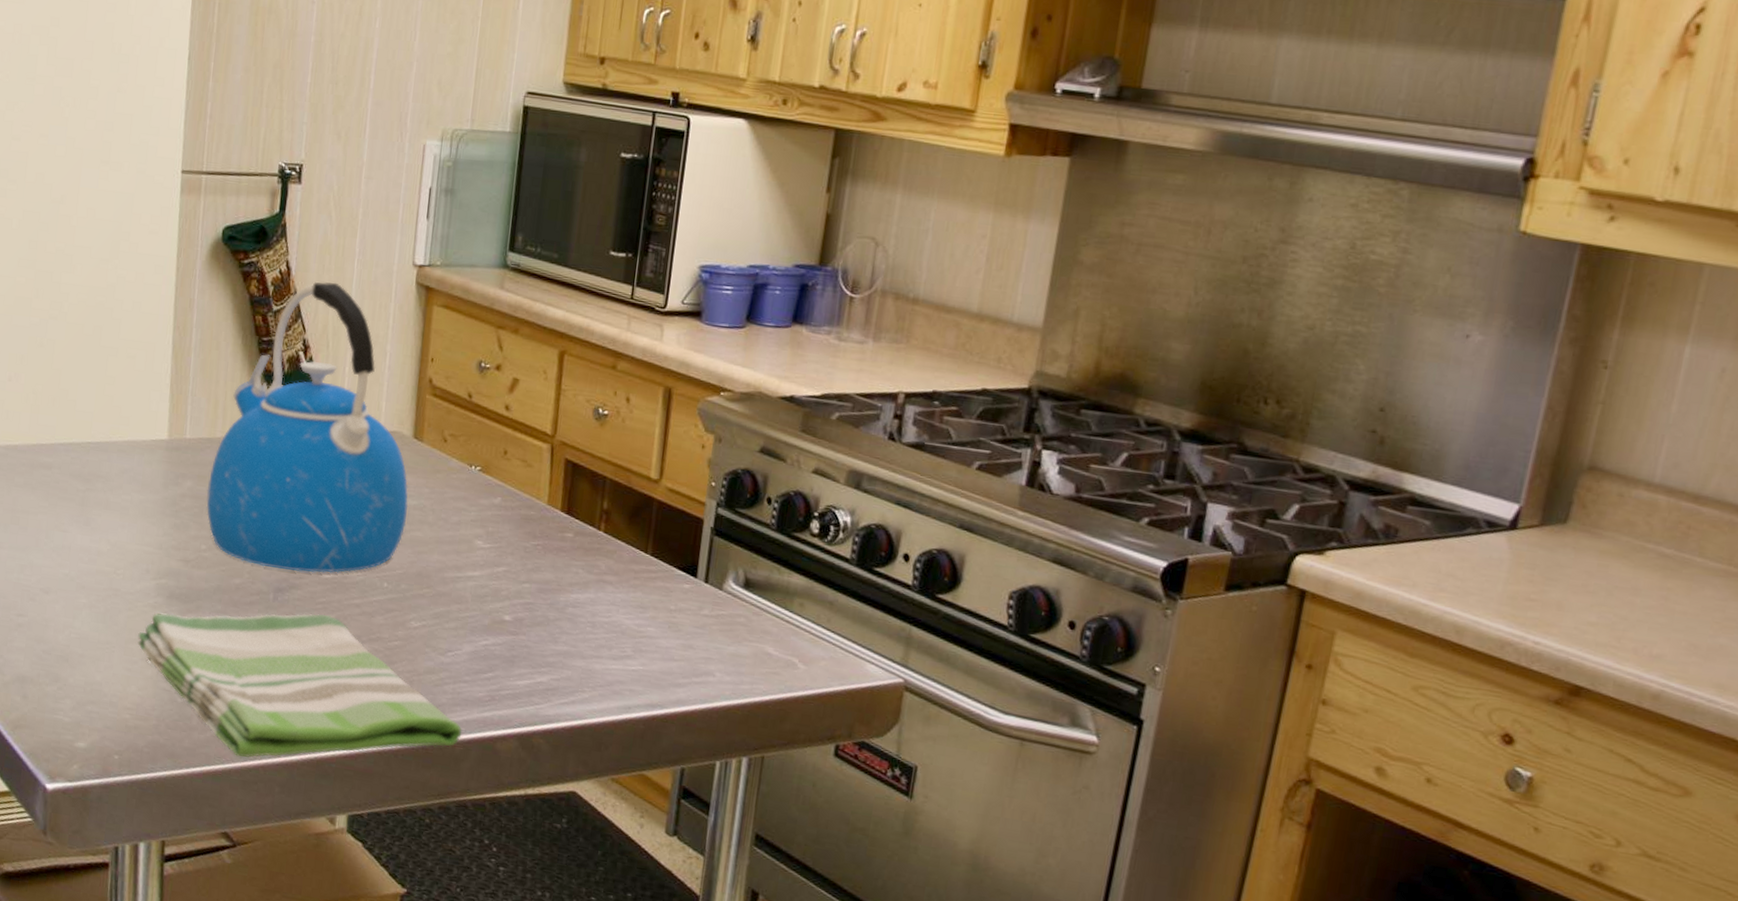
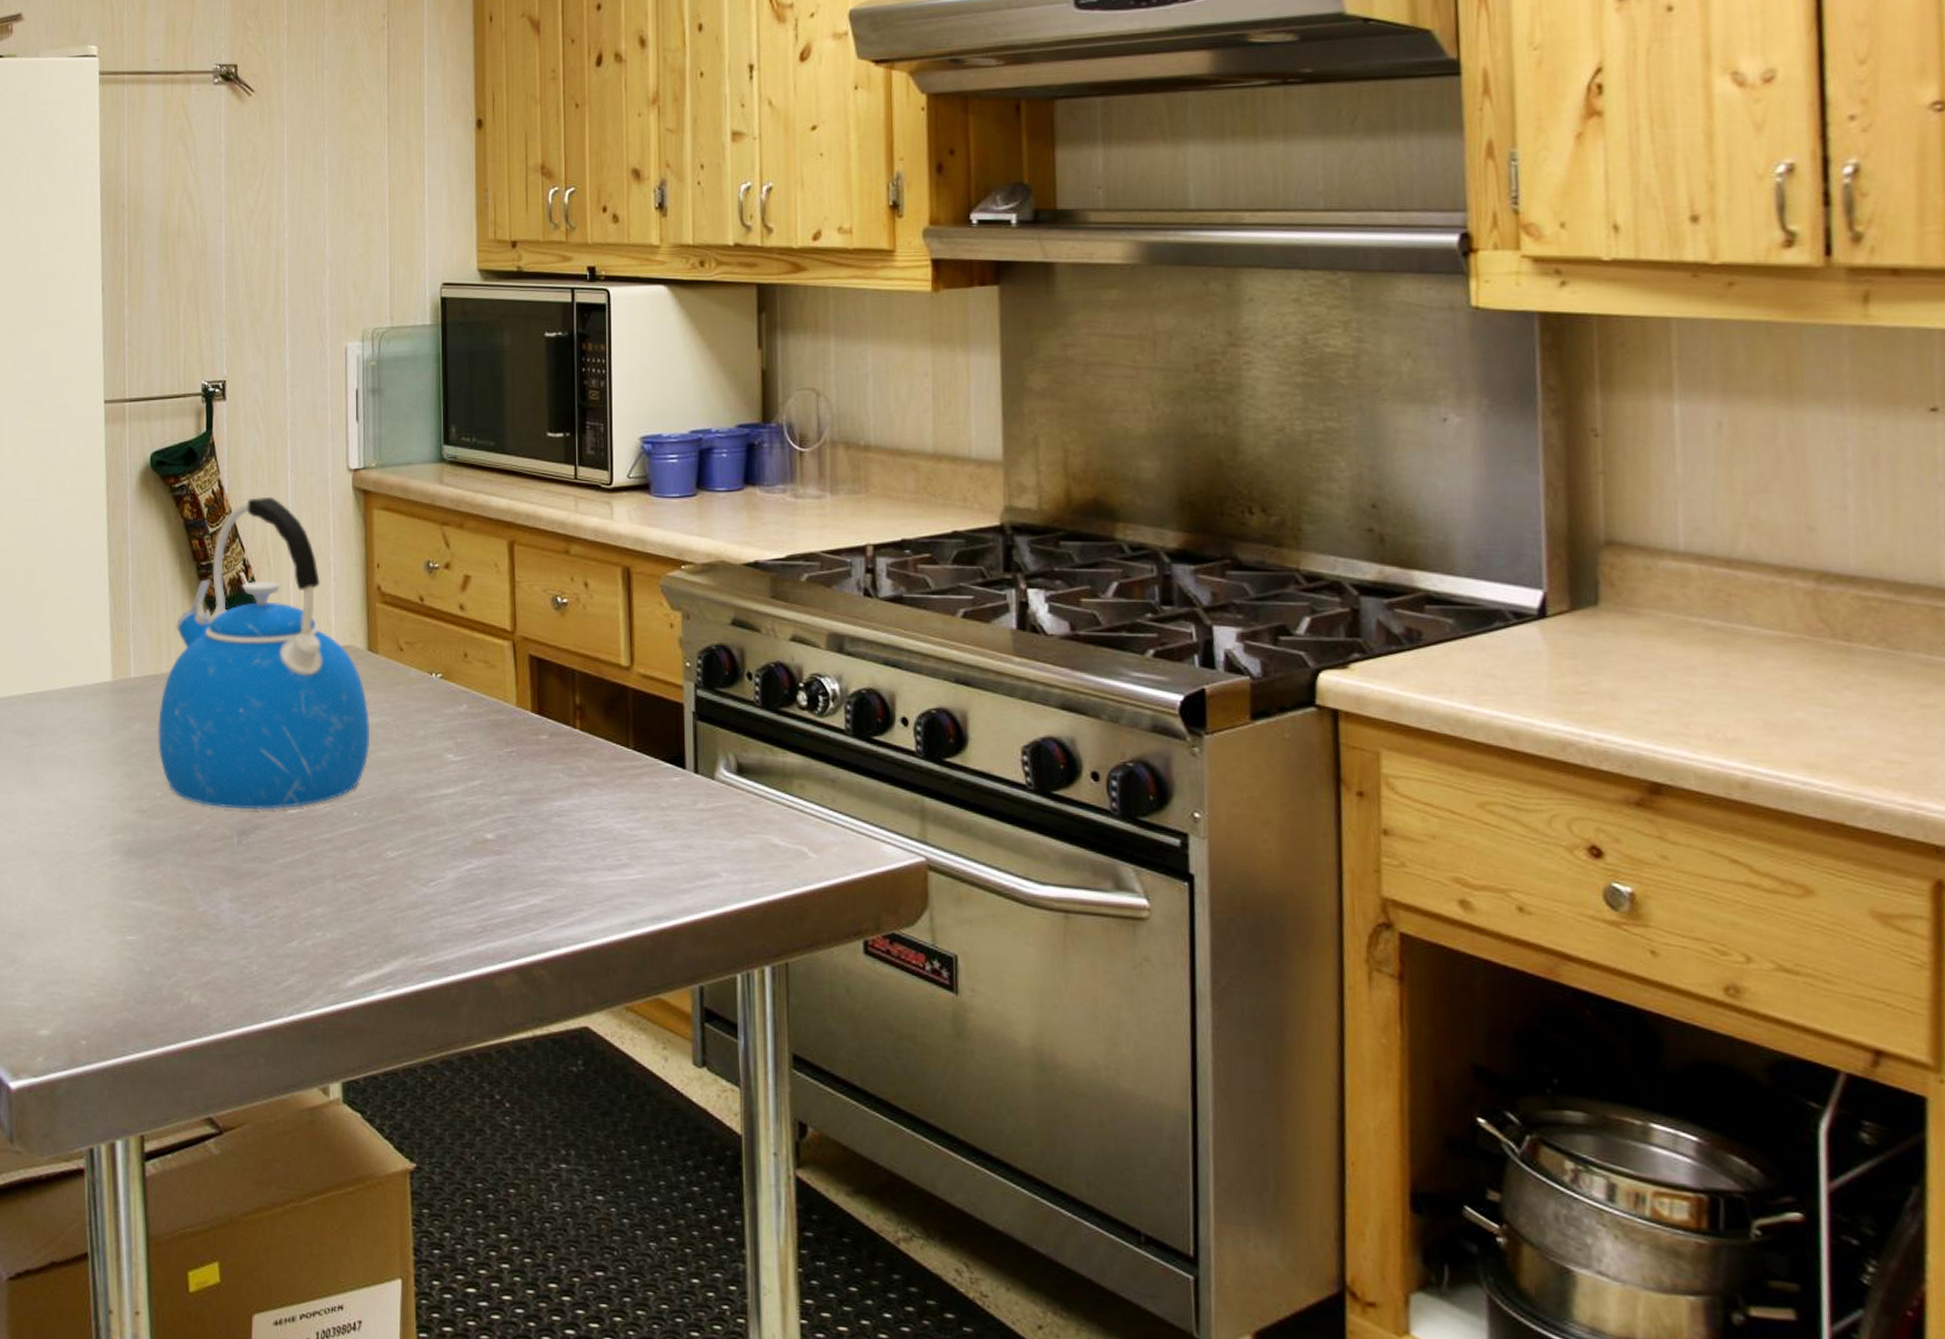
dish towel: present [137,612,462,757] -> none [97,853,456,1028]

